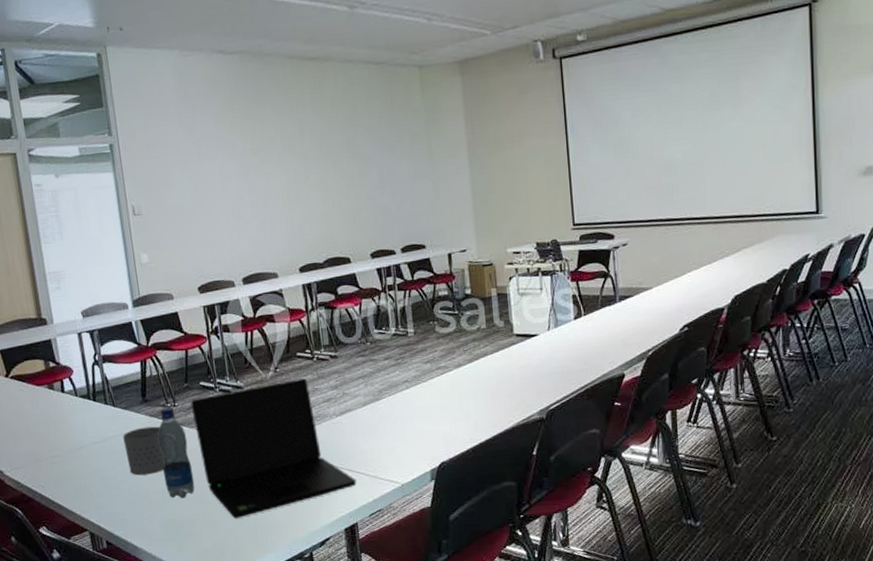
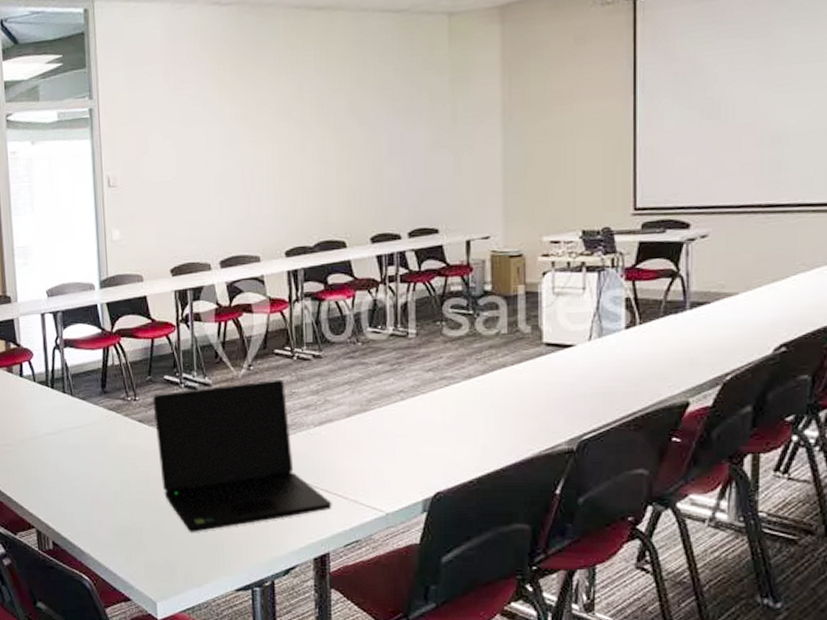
mug: present [123,426,164,476] -> none [78,421,120,474]
bottle: present [157,408,195,499] -> none [114,402,150,504]

